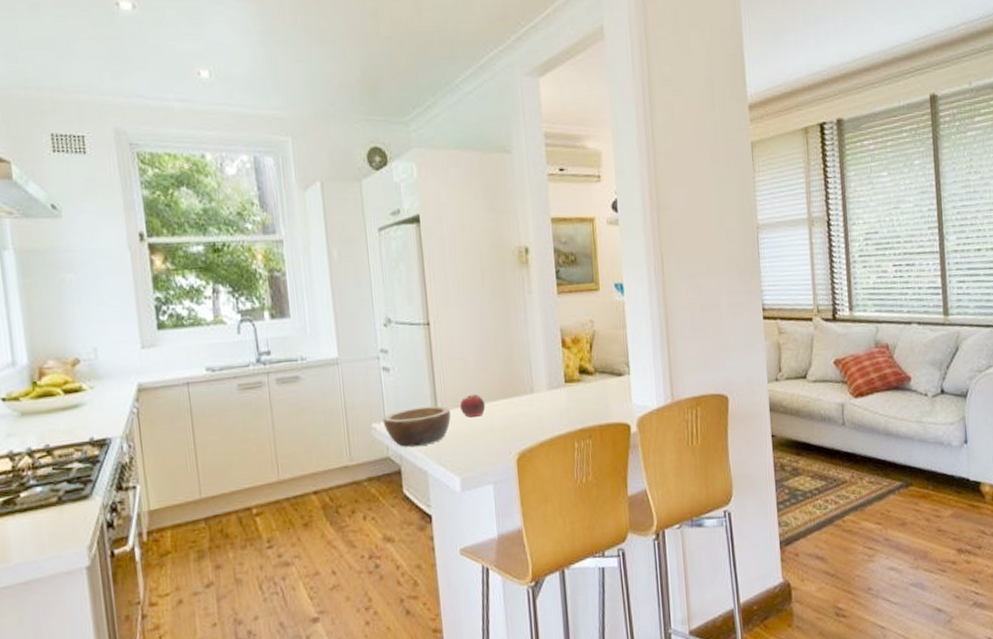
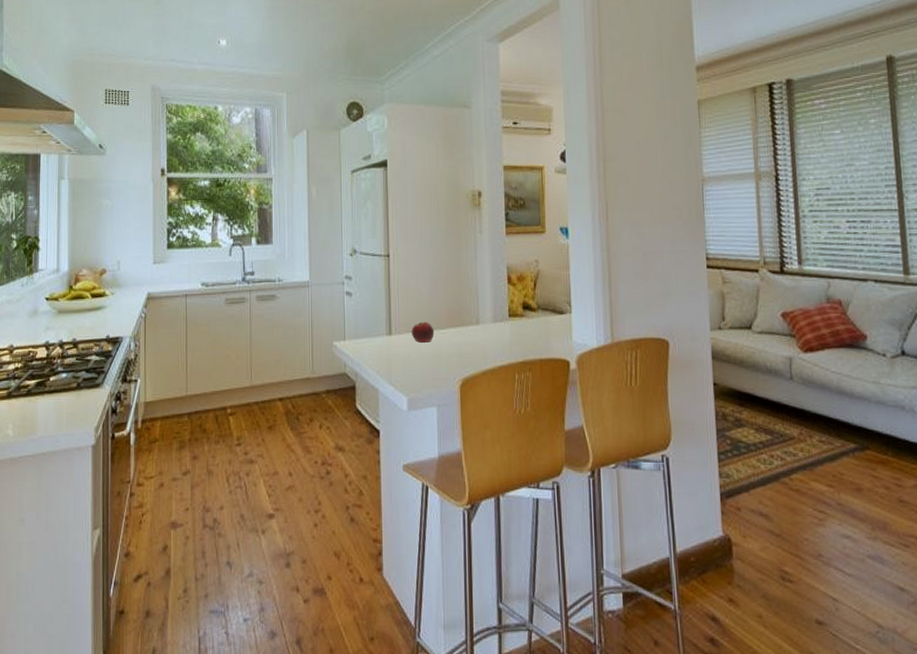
bowl: present [383,405,451,447] -> none [343,329,402,365]

